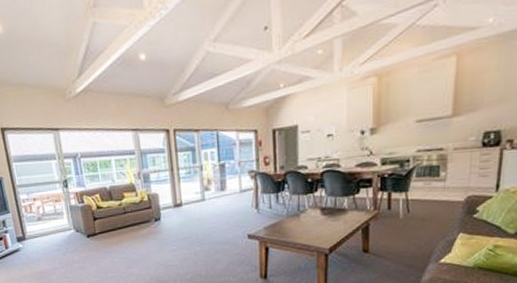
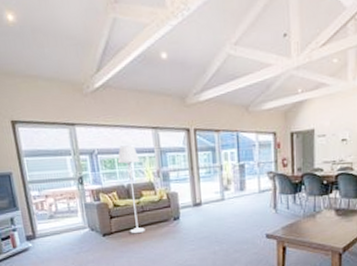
floor lamp: none [99,148,128,235] -> present [117,145,145,234]

